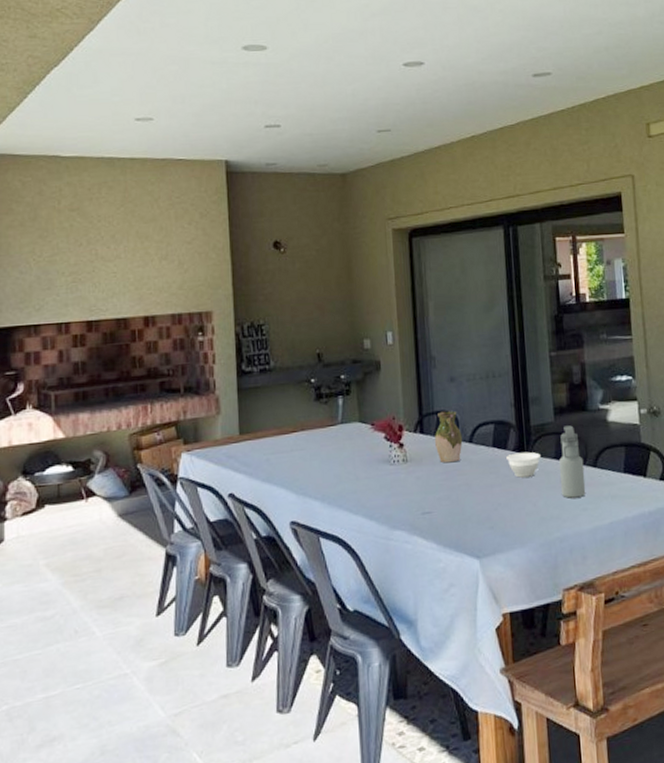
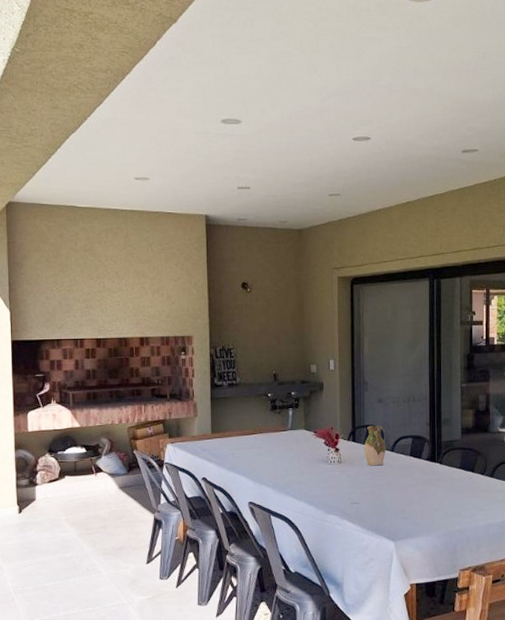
bowl: present [506,452,540,478] -> none [421,461,448,481]
water bottle: present [558,425,586,499] -> none [462,443,483,500]

